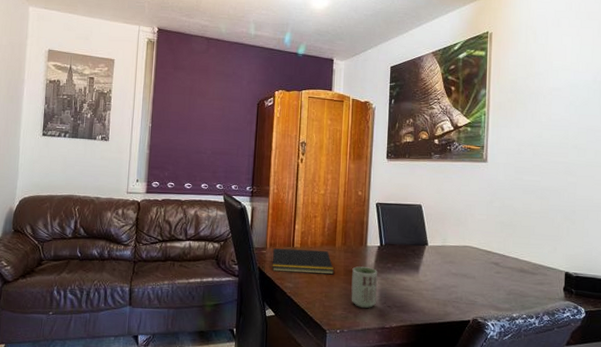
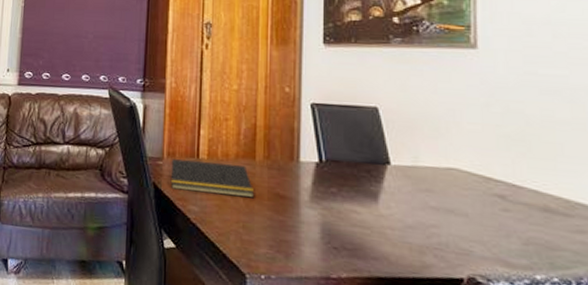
cup: present [351,266,377,308] -> none [279,188,316,248]

